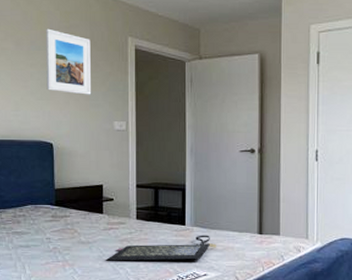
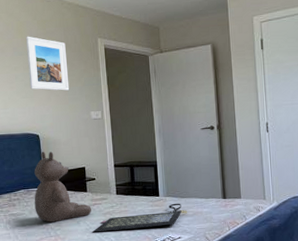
teddy bear: none [42,162,107,246] -> present [34,151,92,223]

